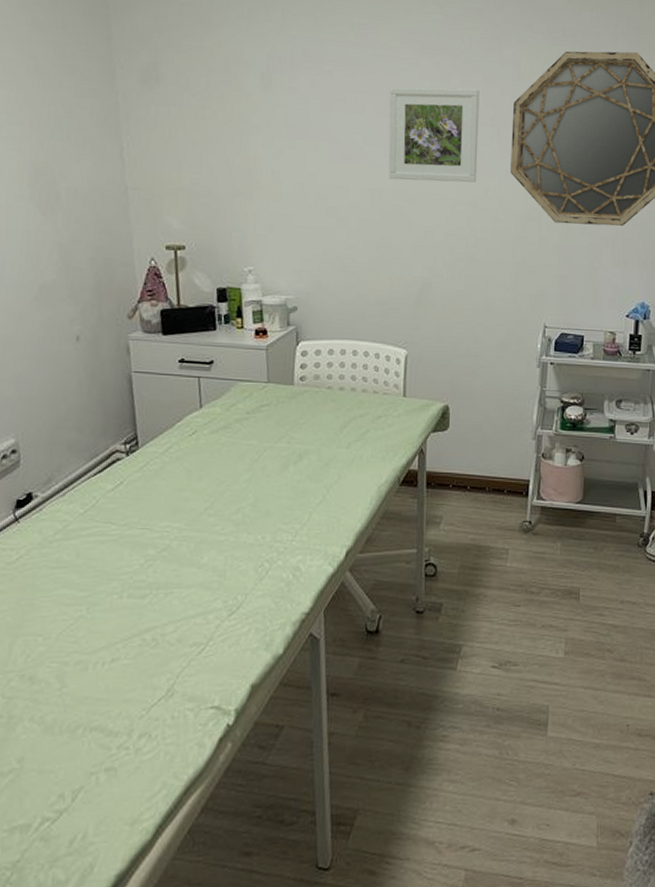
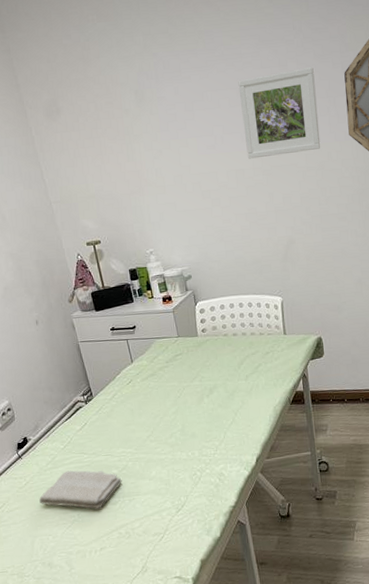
washcloth: none [33,545,160,603] -> present [39,470,122,509]

